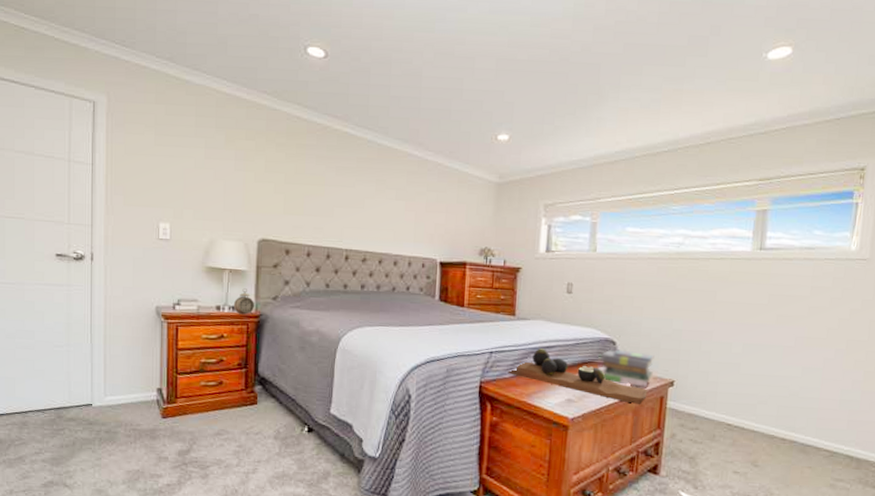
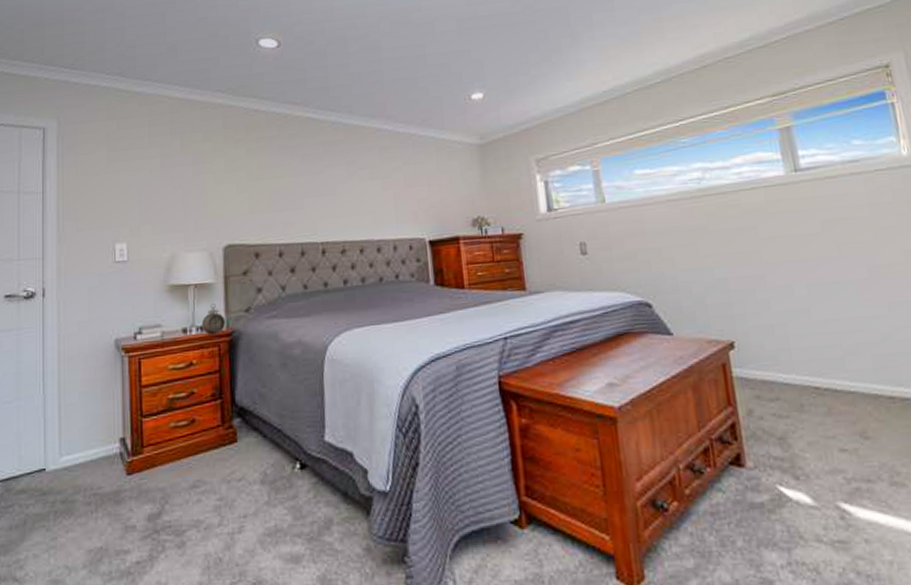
decorative tray: present [508,348,648,405] -> none [529,324,705,379]
books: present [599,349,655,388] -> none [636,312,706,356]

